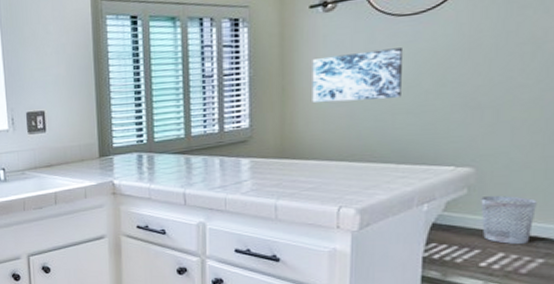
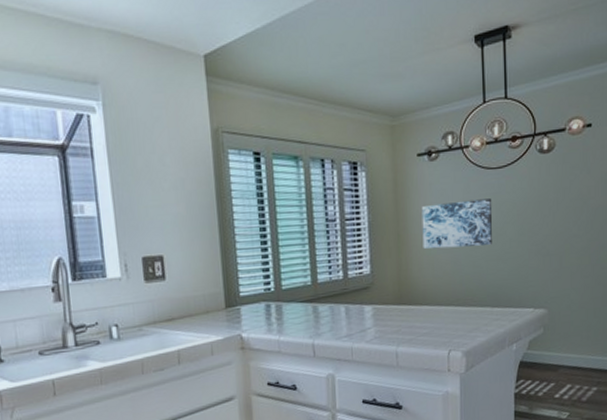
wastebasket: present [480,196,537,244] -> none [553,333,590,376]

